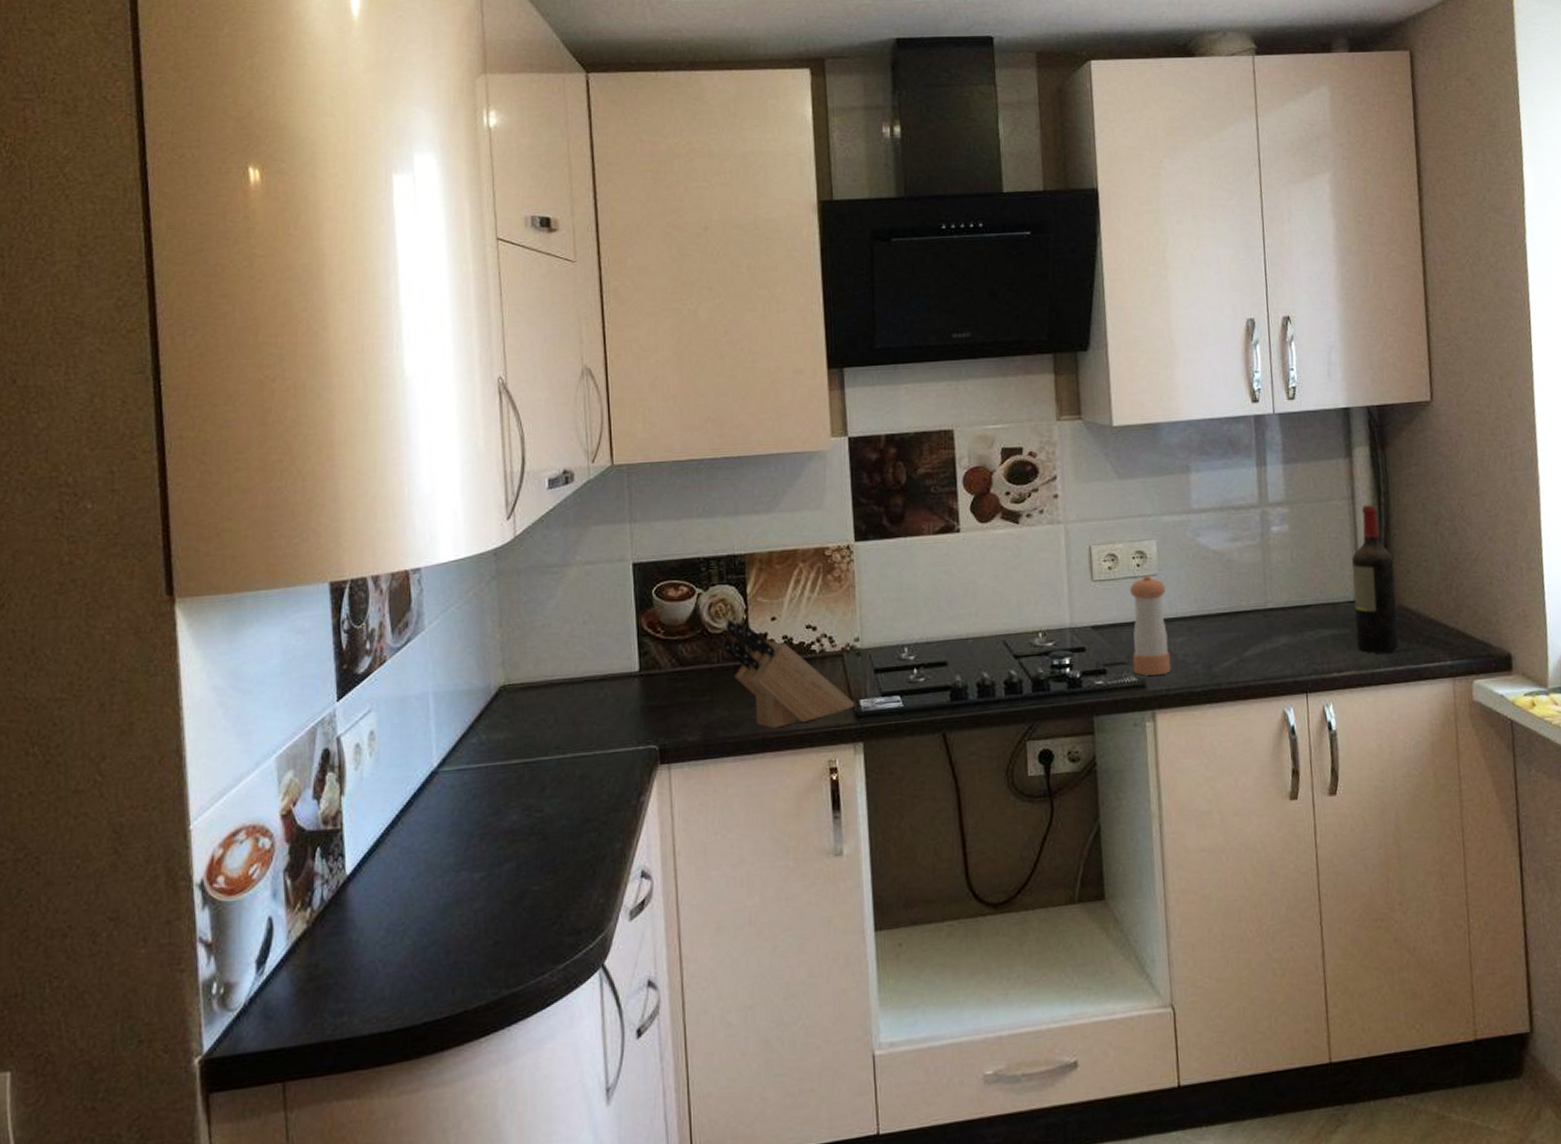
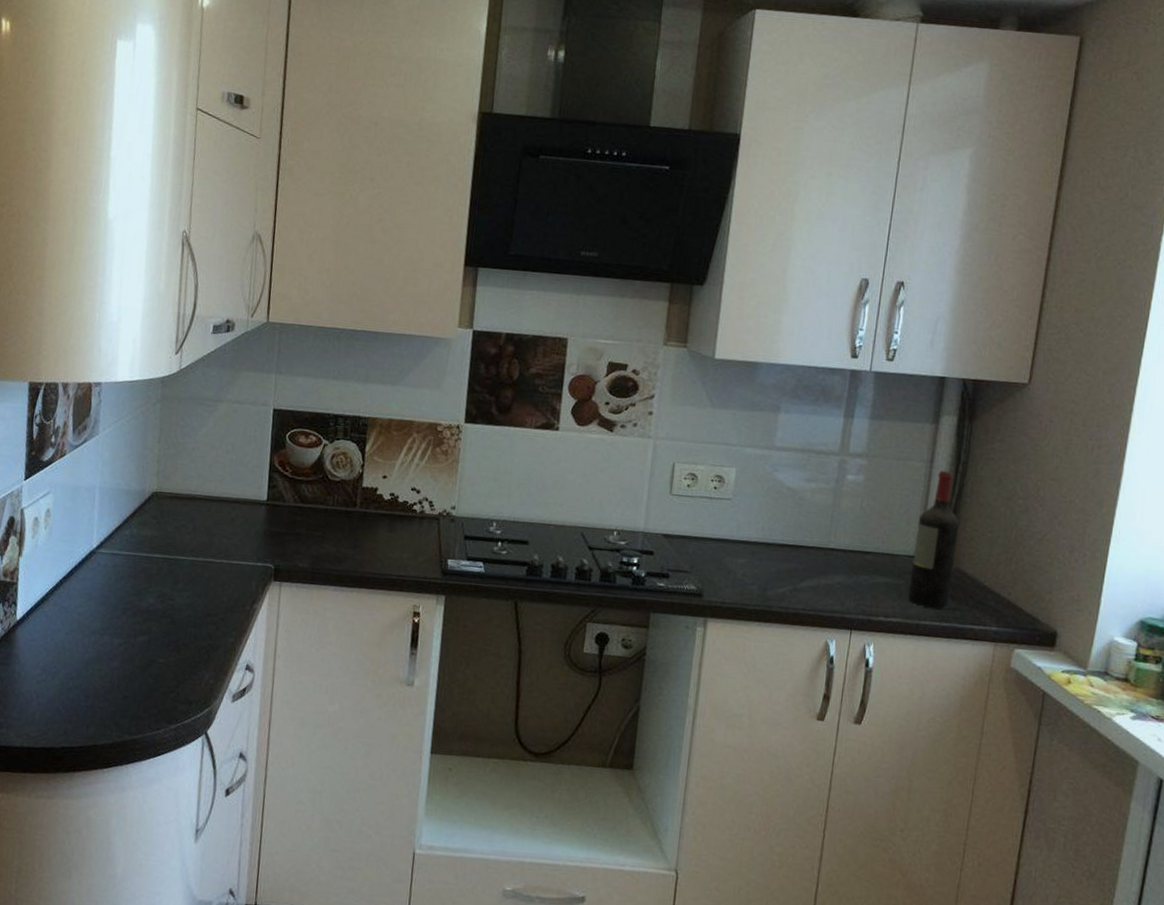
knife block: present [722,618,855,729] -> none [338,470,443,570]
pepper shaker: present [1129,575,1172,676] -> none [694,498,737,589]

